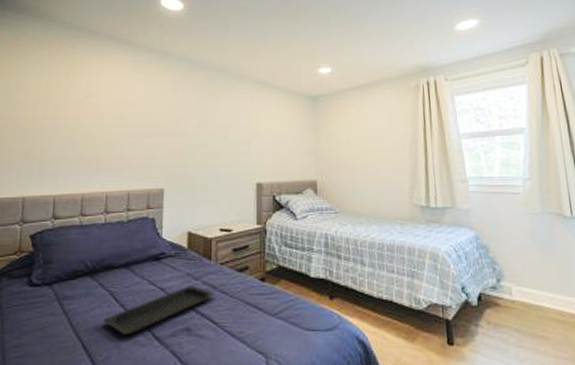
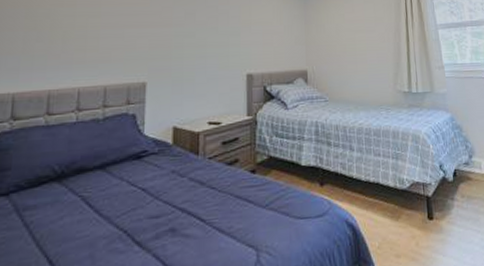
serving tray: present [103,285,215,335] -> none [73,183,203,243]

